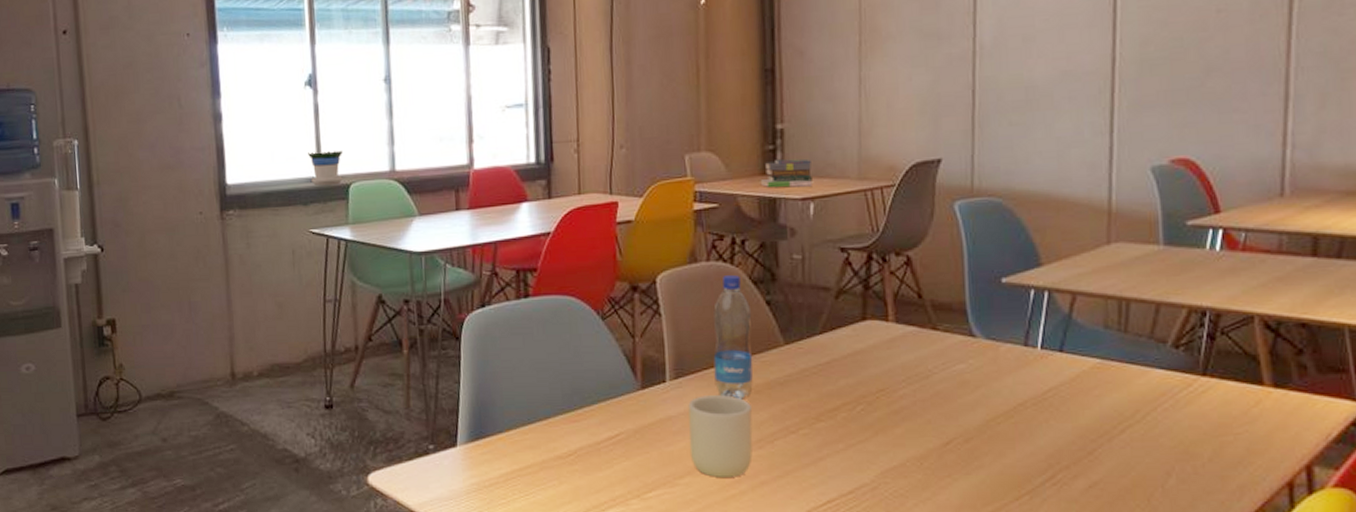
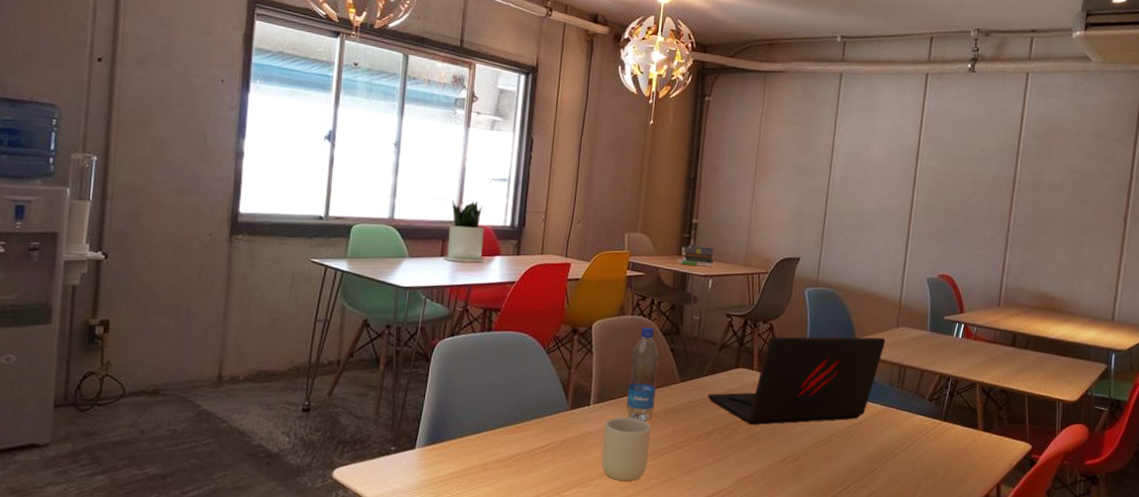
flowerpot: present [308,150,343,187] -> none [318,195,350,225]
planter: none [459,136,509,216] -> present [443,200,485,263]
laptop: none [826,260,1092,396] -> present [708,336,886,425]

